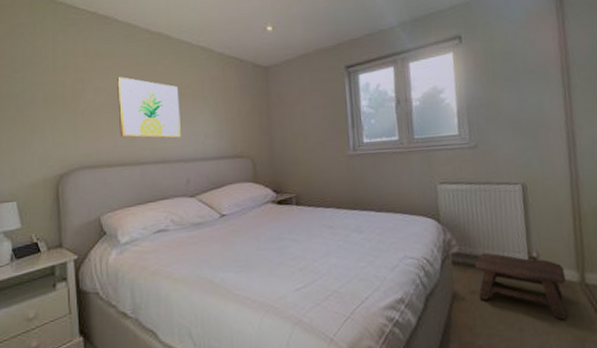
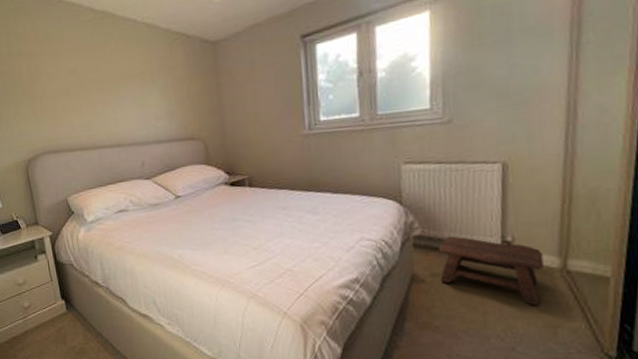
wall art: present [117,77,181,138] -> none [68,61,133,123]

